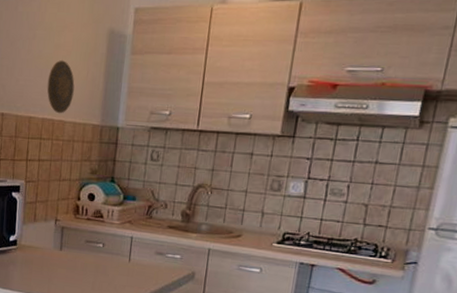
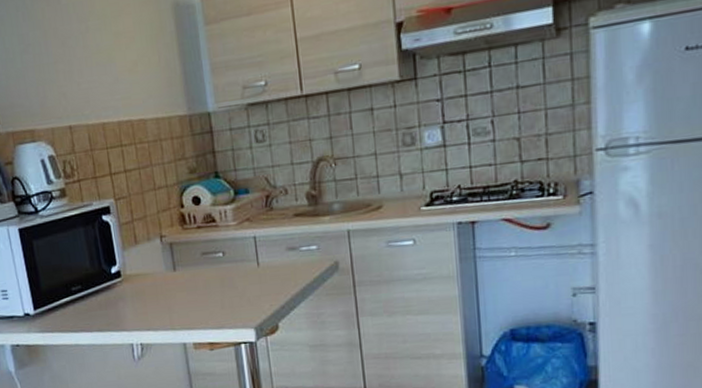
decorative plate: present [47,60,75,114] -> none [114,49,149,113]

